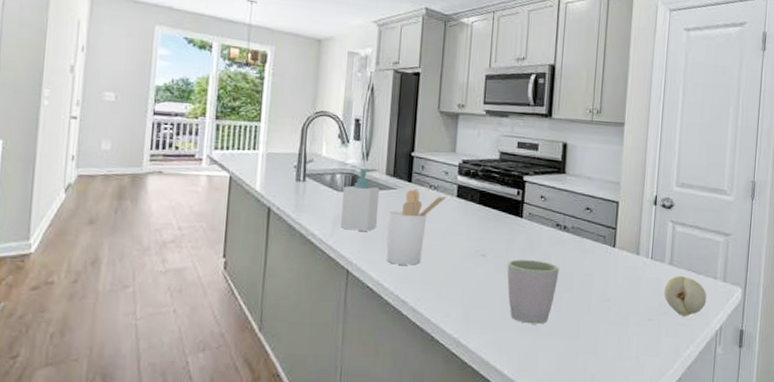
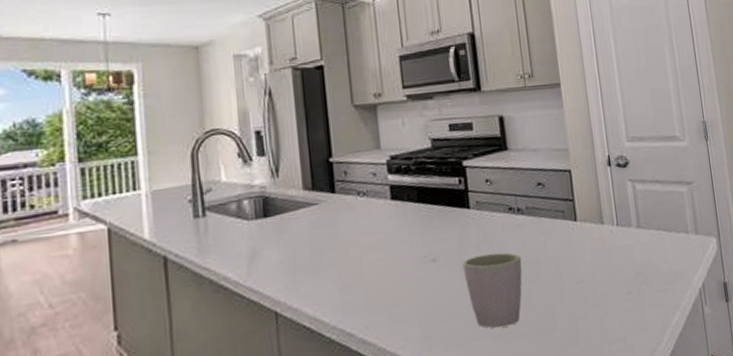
soap bottle: present [340,167,380,231] -> none [253,184,303,265]
utensil holder: present [386,189,447,265] -> none [313,200,380,293]
fruit: present [664,275,707,316] -> none [637,236,684,281]

